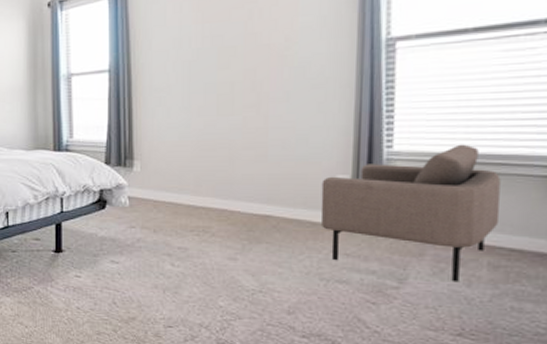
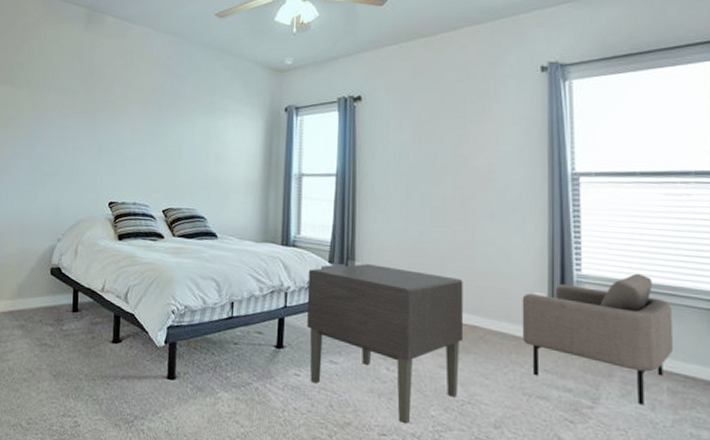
nightstand: none [84,162,255,316] -> present [307,263,464,424]

